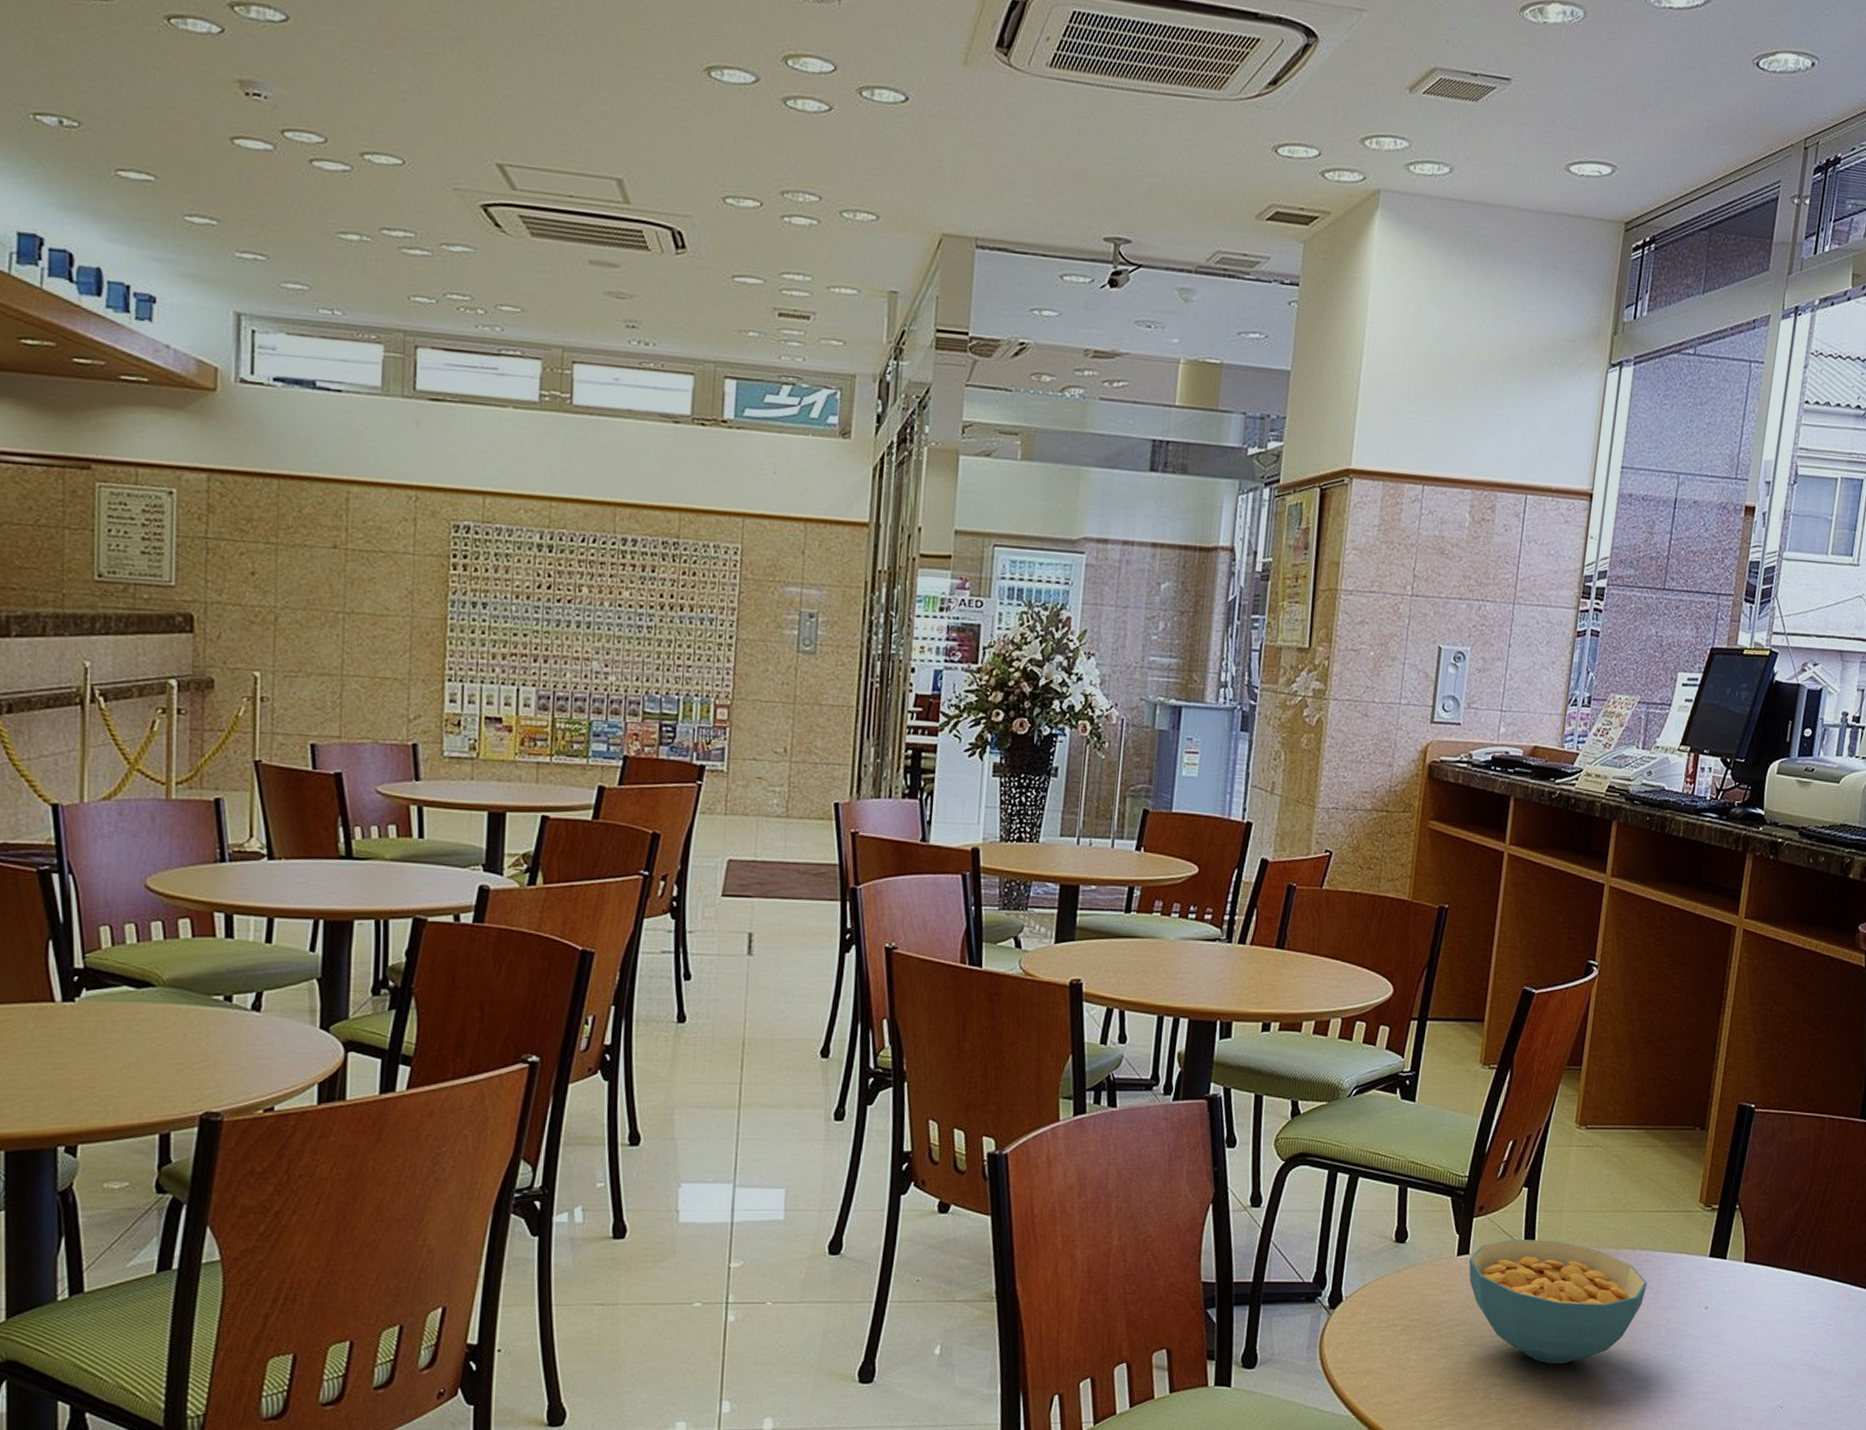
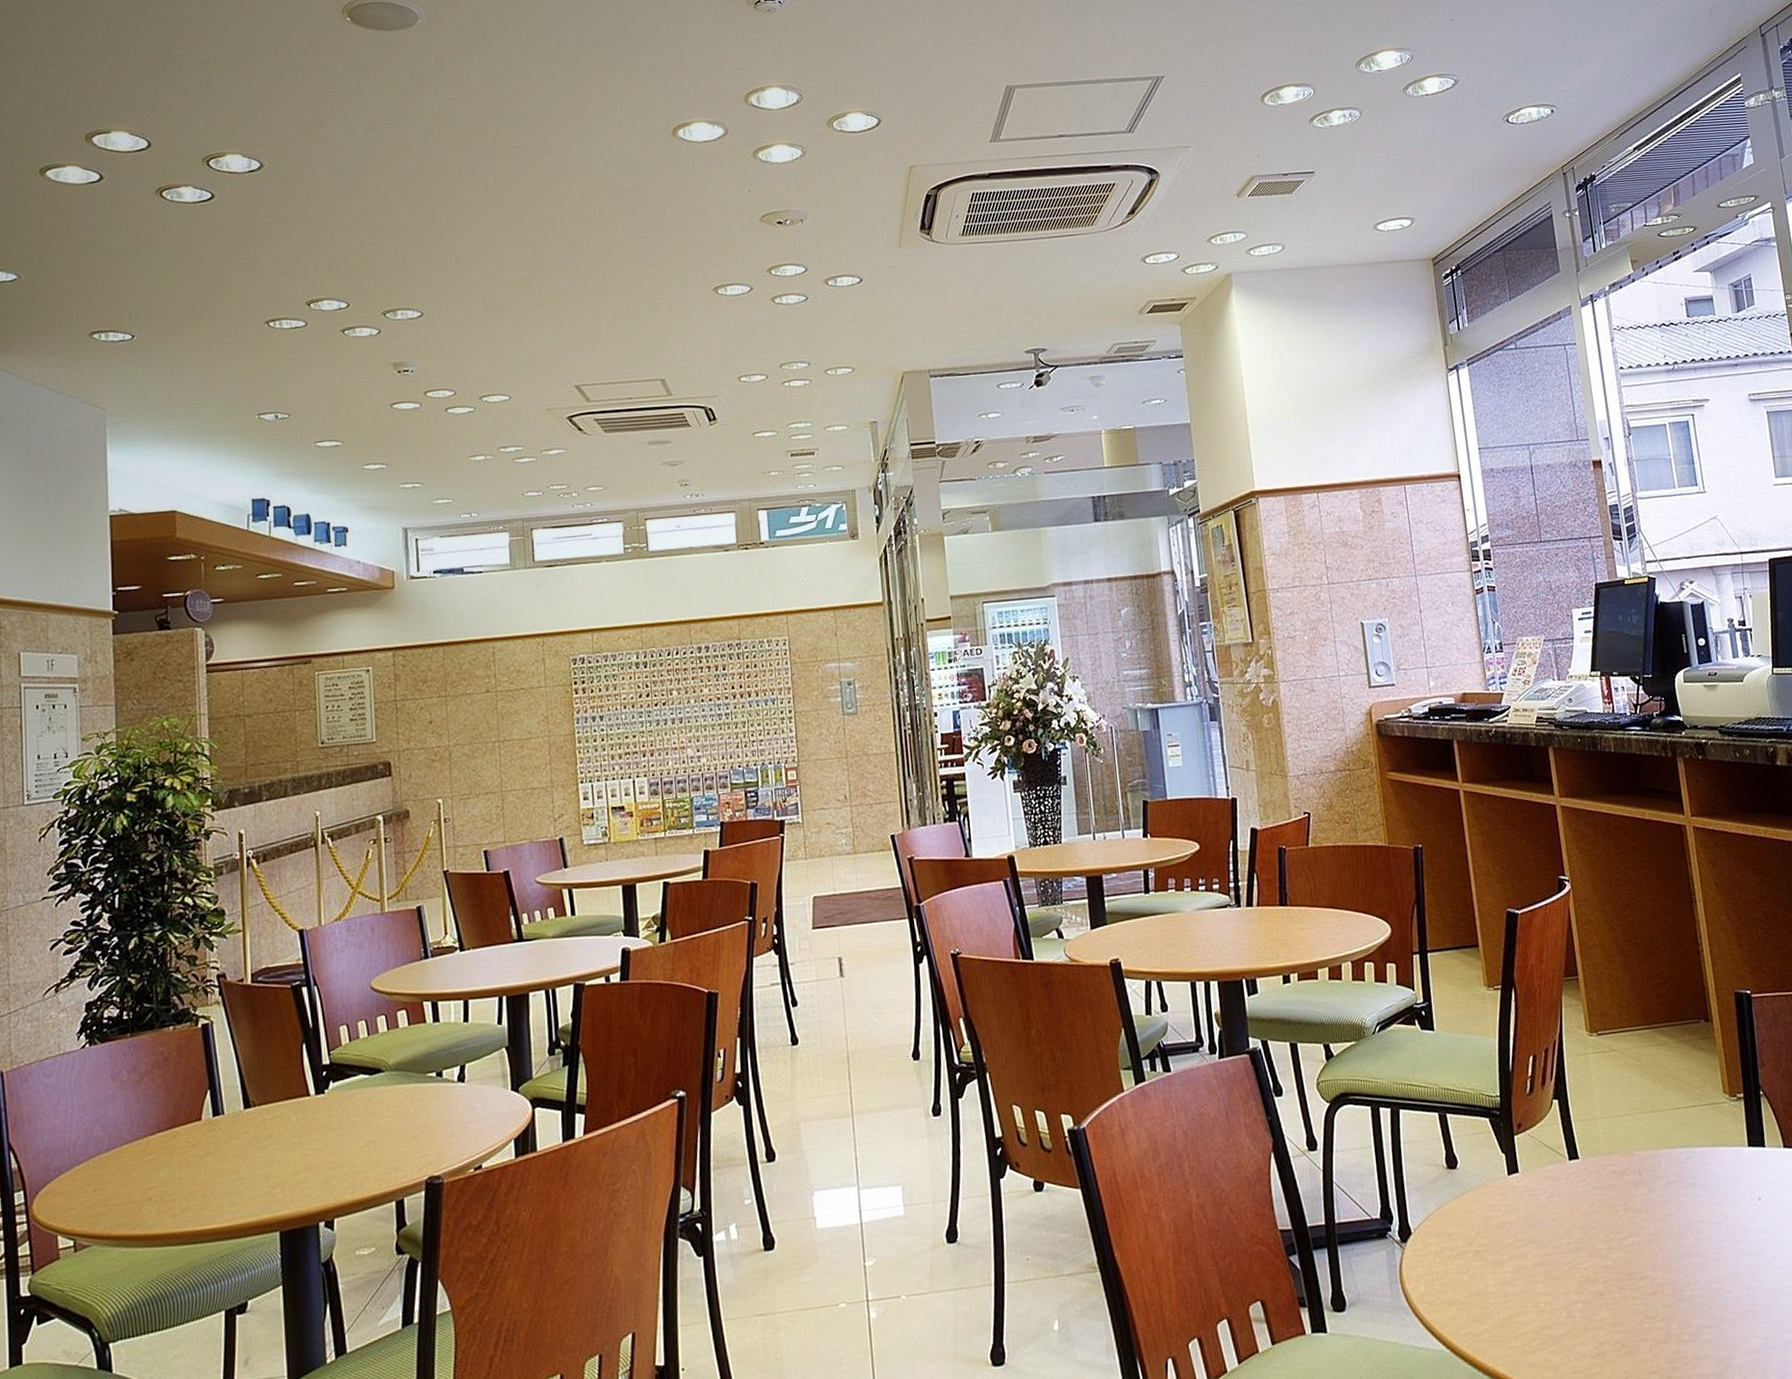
cereal bowl: present [1469,1238,1647,1364] -> none [1520,1148,1696,1275]

